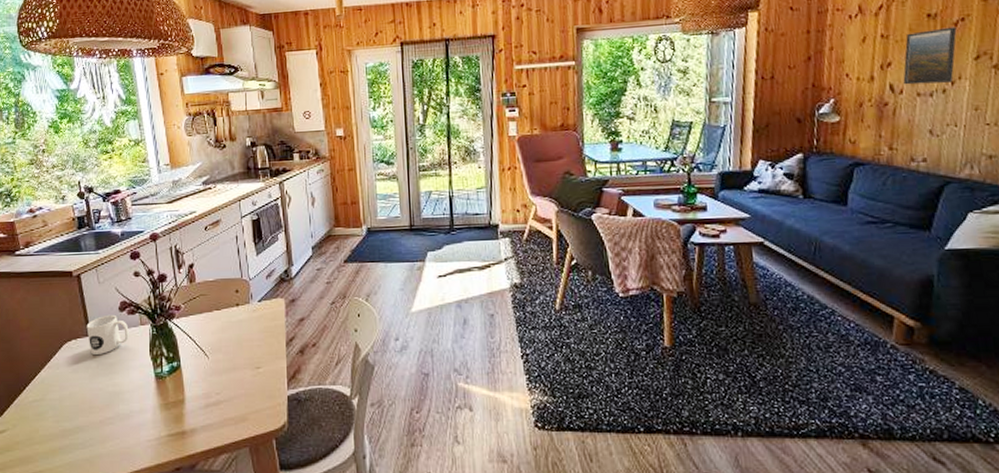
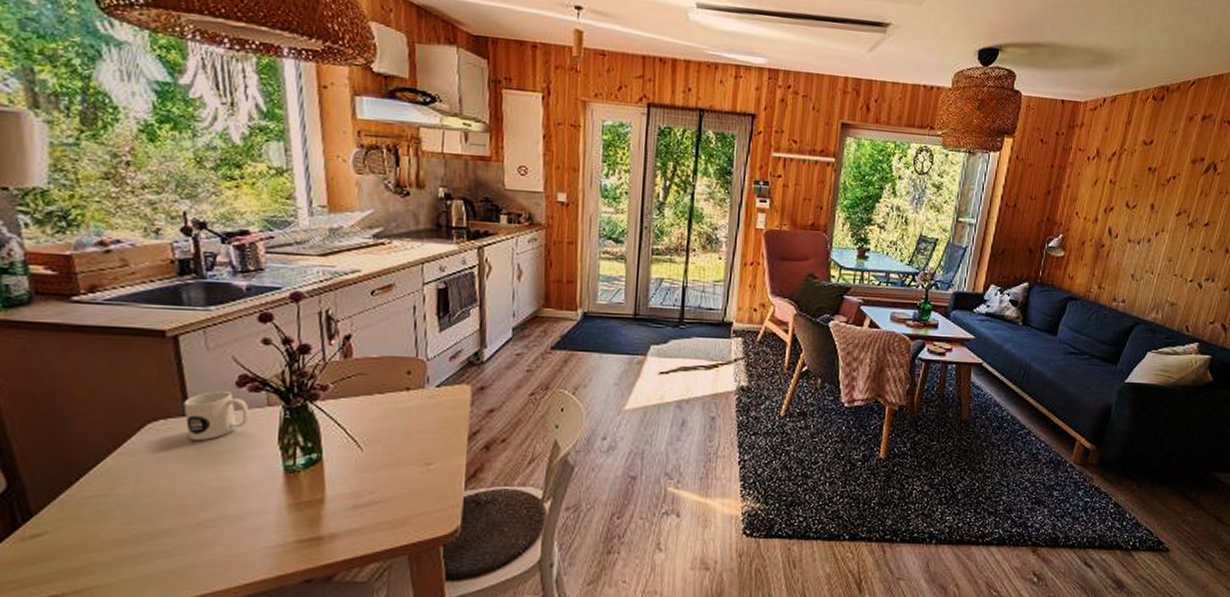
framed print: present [903,27,957,85] -> none [1120,182,1168,233]

